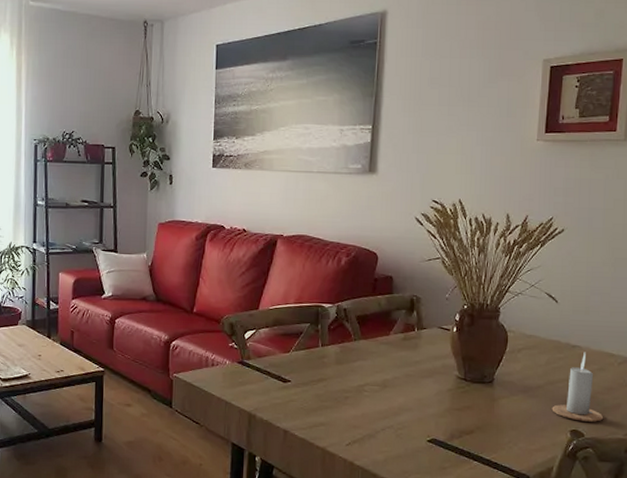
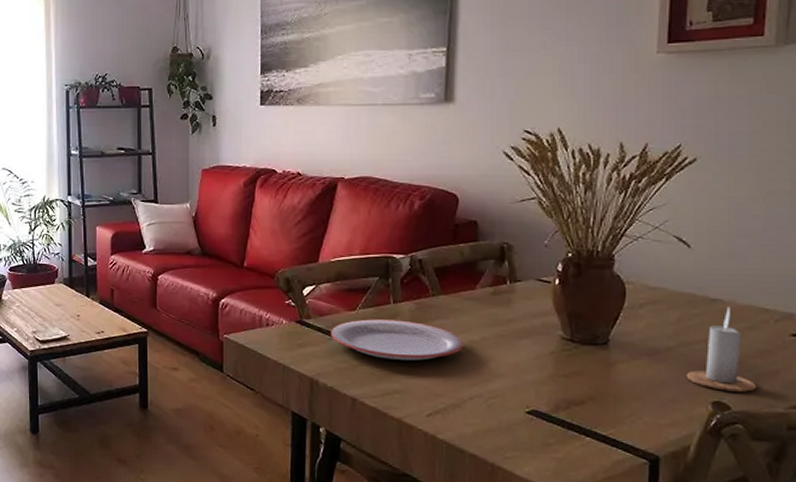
plate: none [267,360,378,397] -> present [330,319,463,361]

